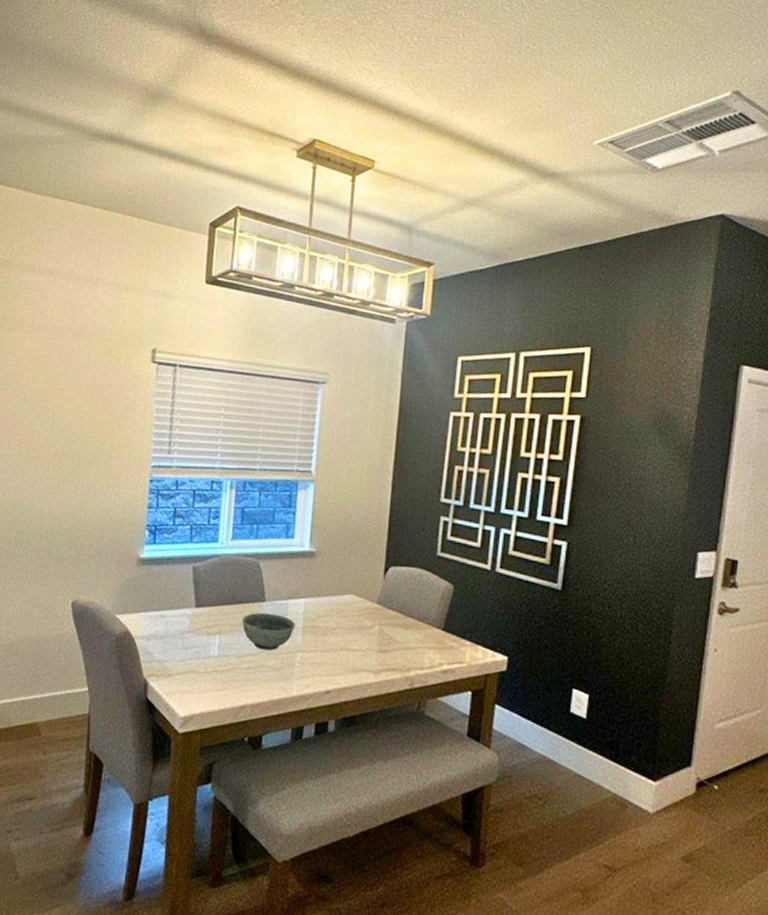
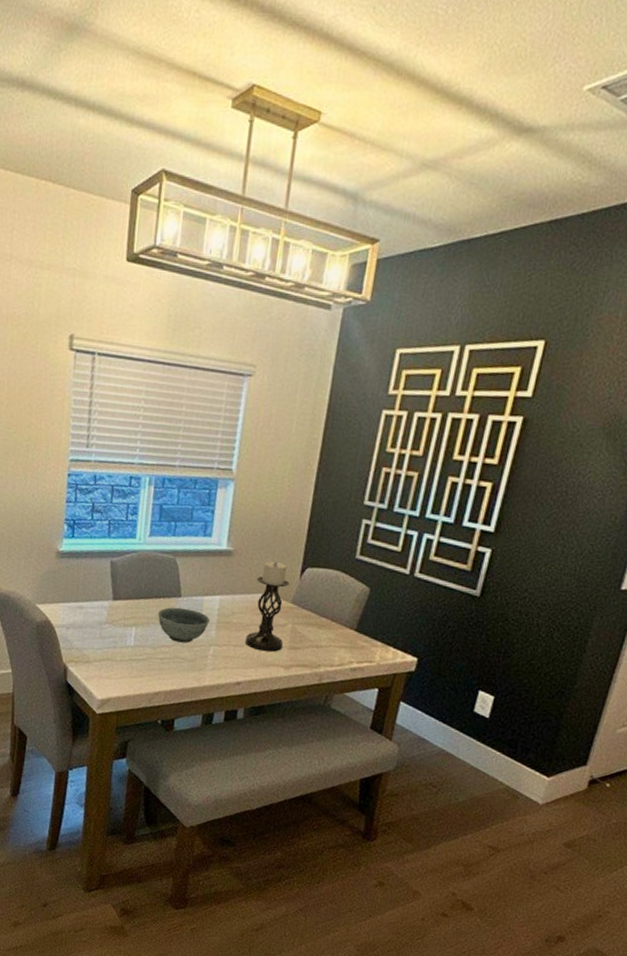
candle holder: none [332,561,374,657] -> present [244,561,290,653]

